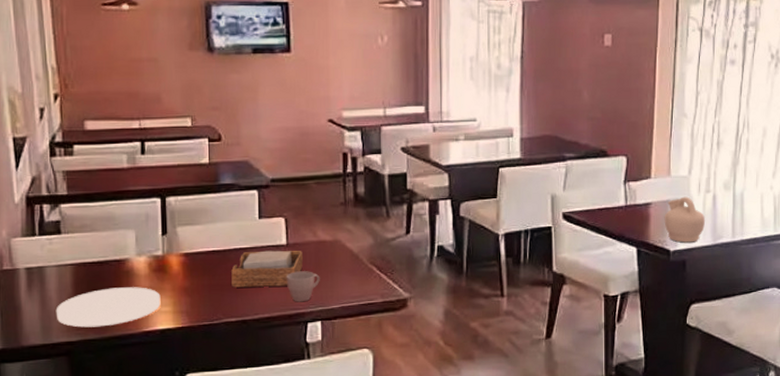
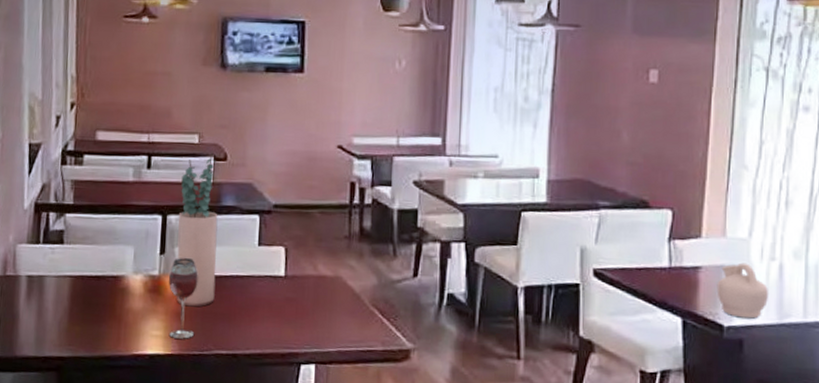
plate: present [55,287,161,328] -> none [50,304,153,345]
wineglass: none [172,235,202,312] -> present [168,257,198,339]
vase: none [177,132,220,282] -> present [177,151,218,307]
napkin holder: present [231,250,304,288] -> none [225,280,302,322]
cup: present [286,271,320,302] -> none [281,306,318,341]

